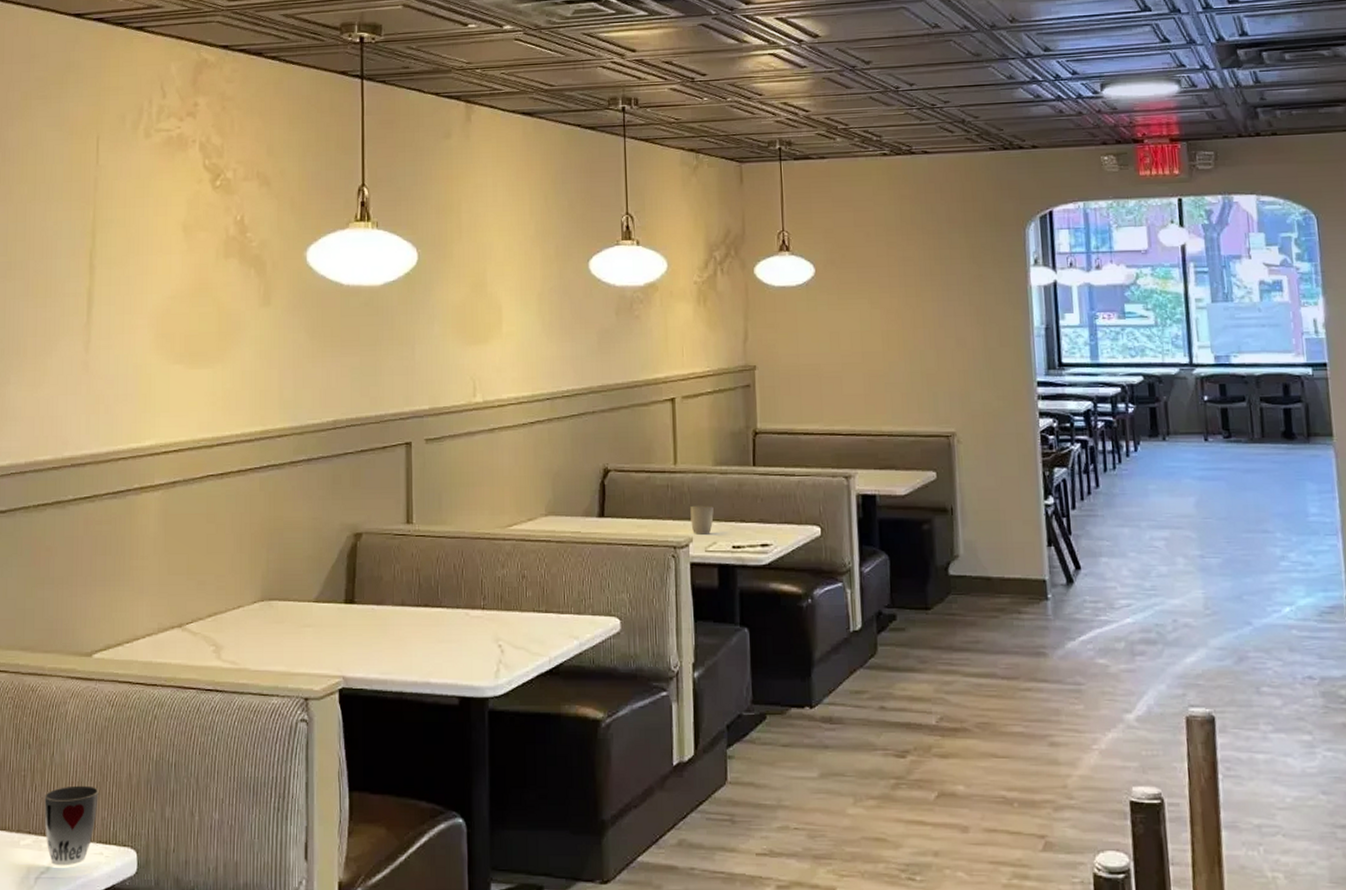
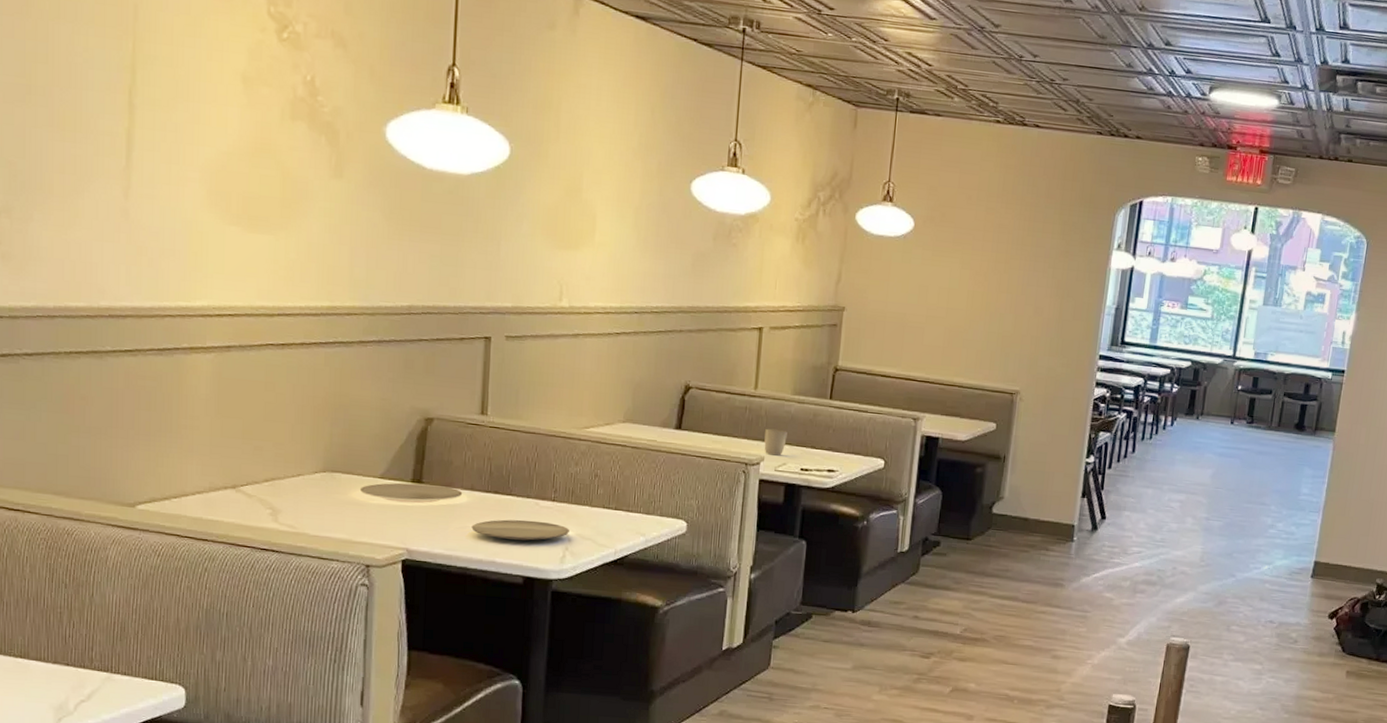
cup: present [44,785,99,866] -> none [84,625,144,697]
plate: none [296,604,394,626] -> present [359,482,463,504]
plate: none [404,633,501,657] -> present [471,519,569,541]

